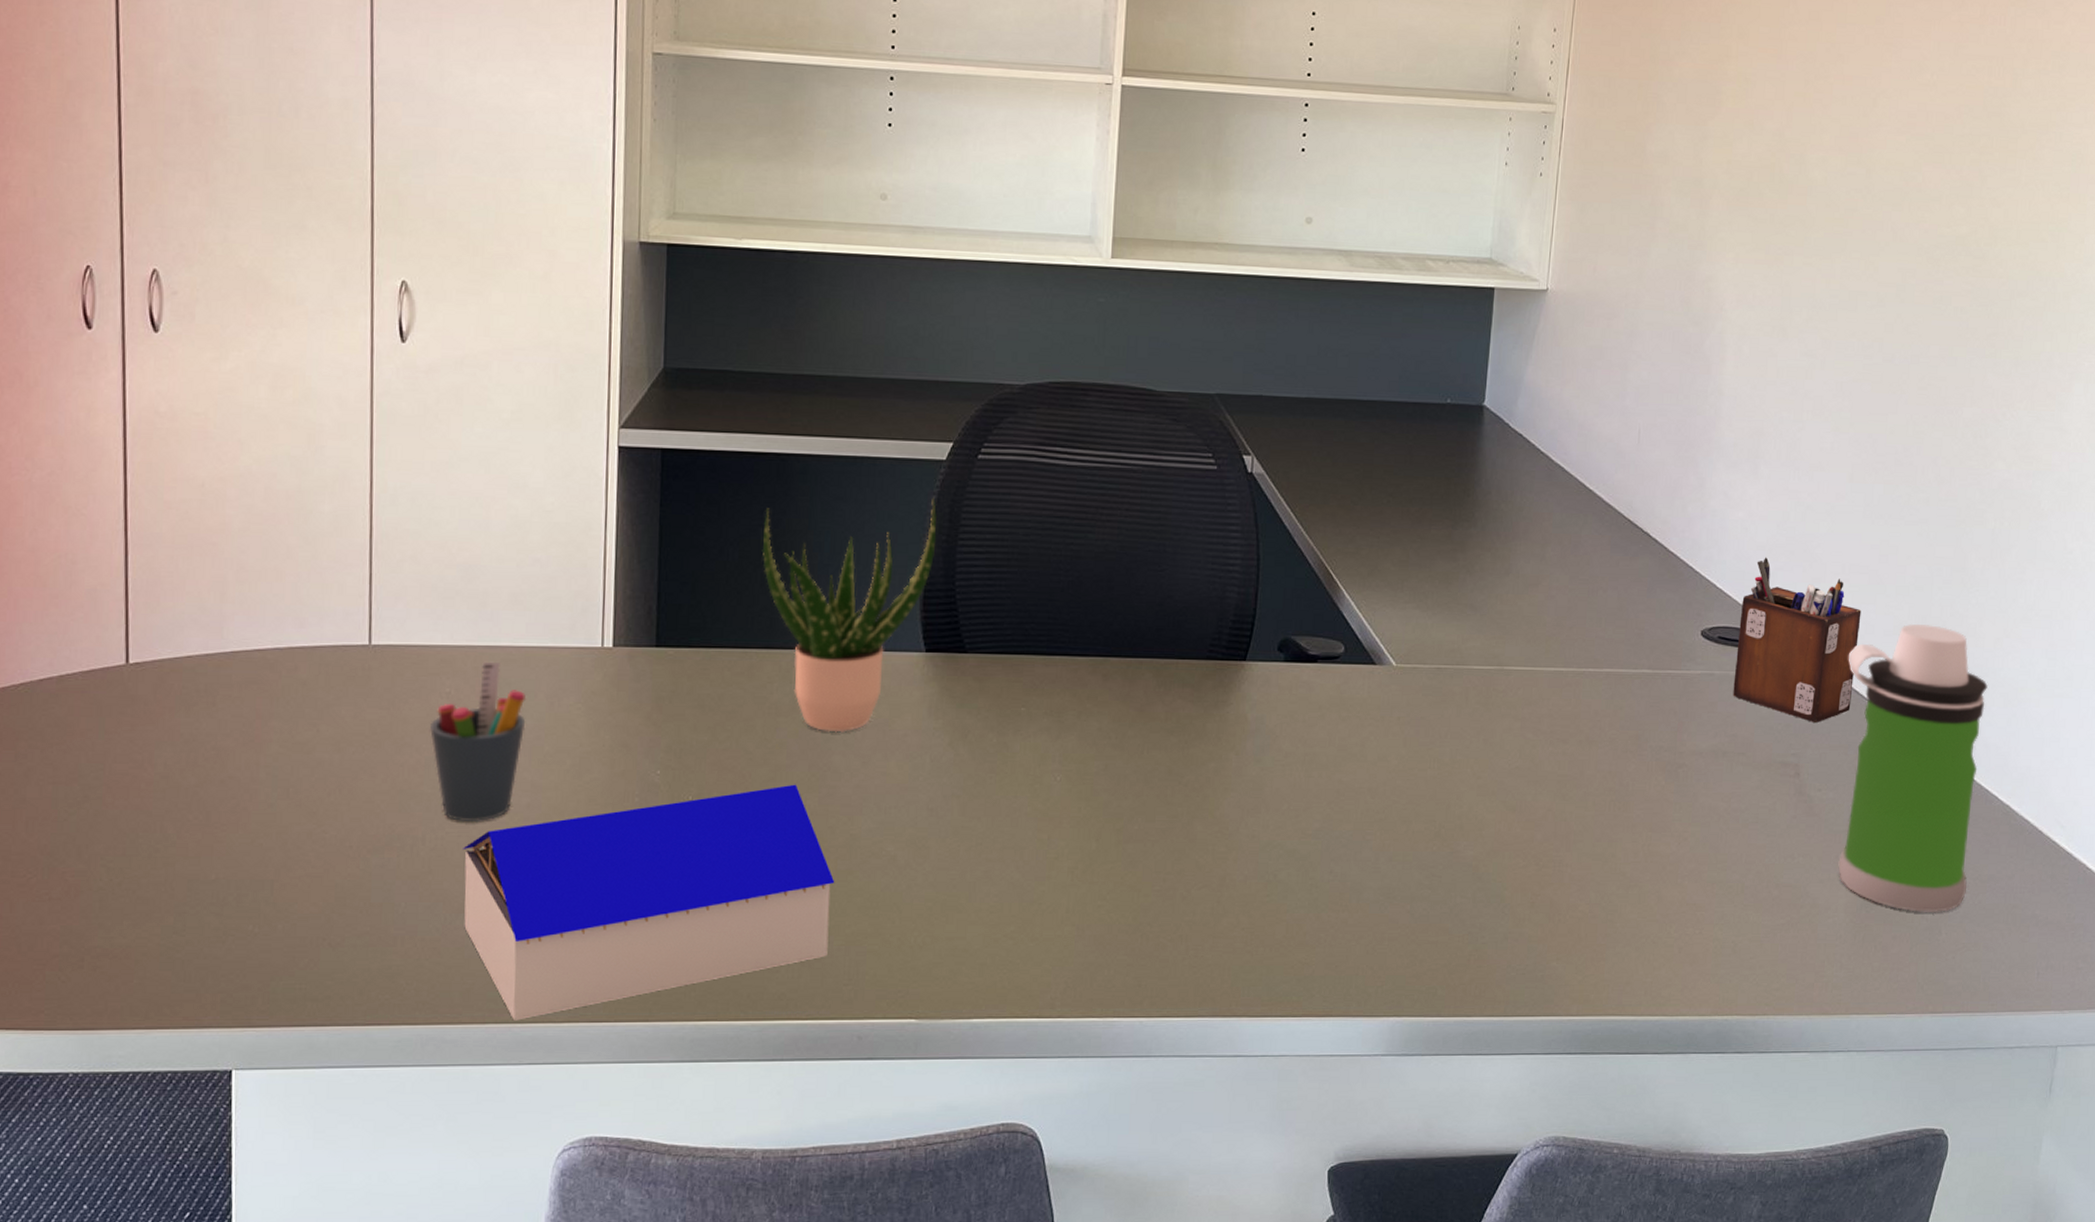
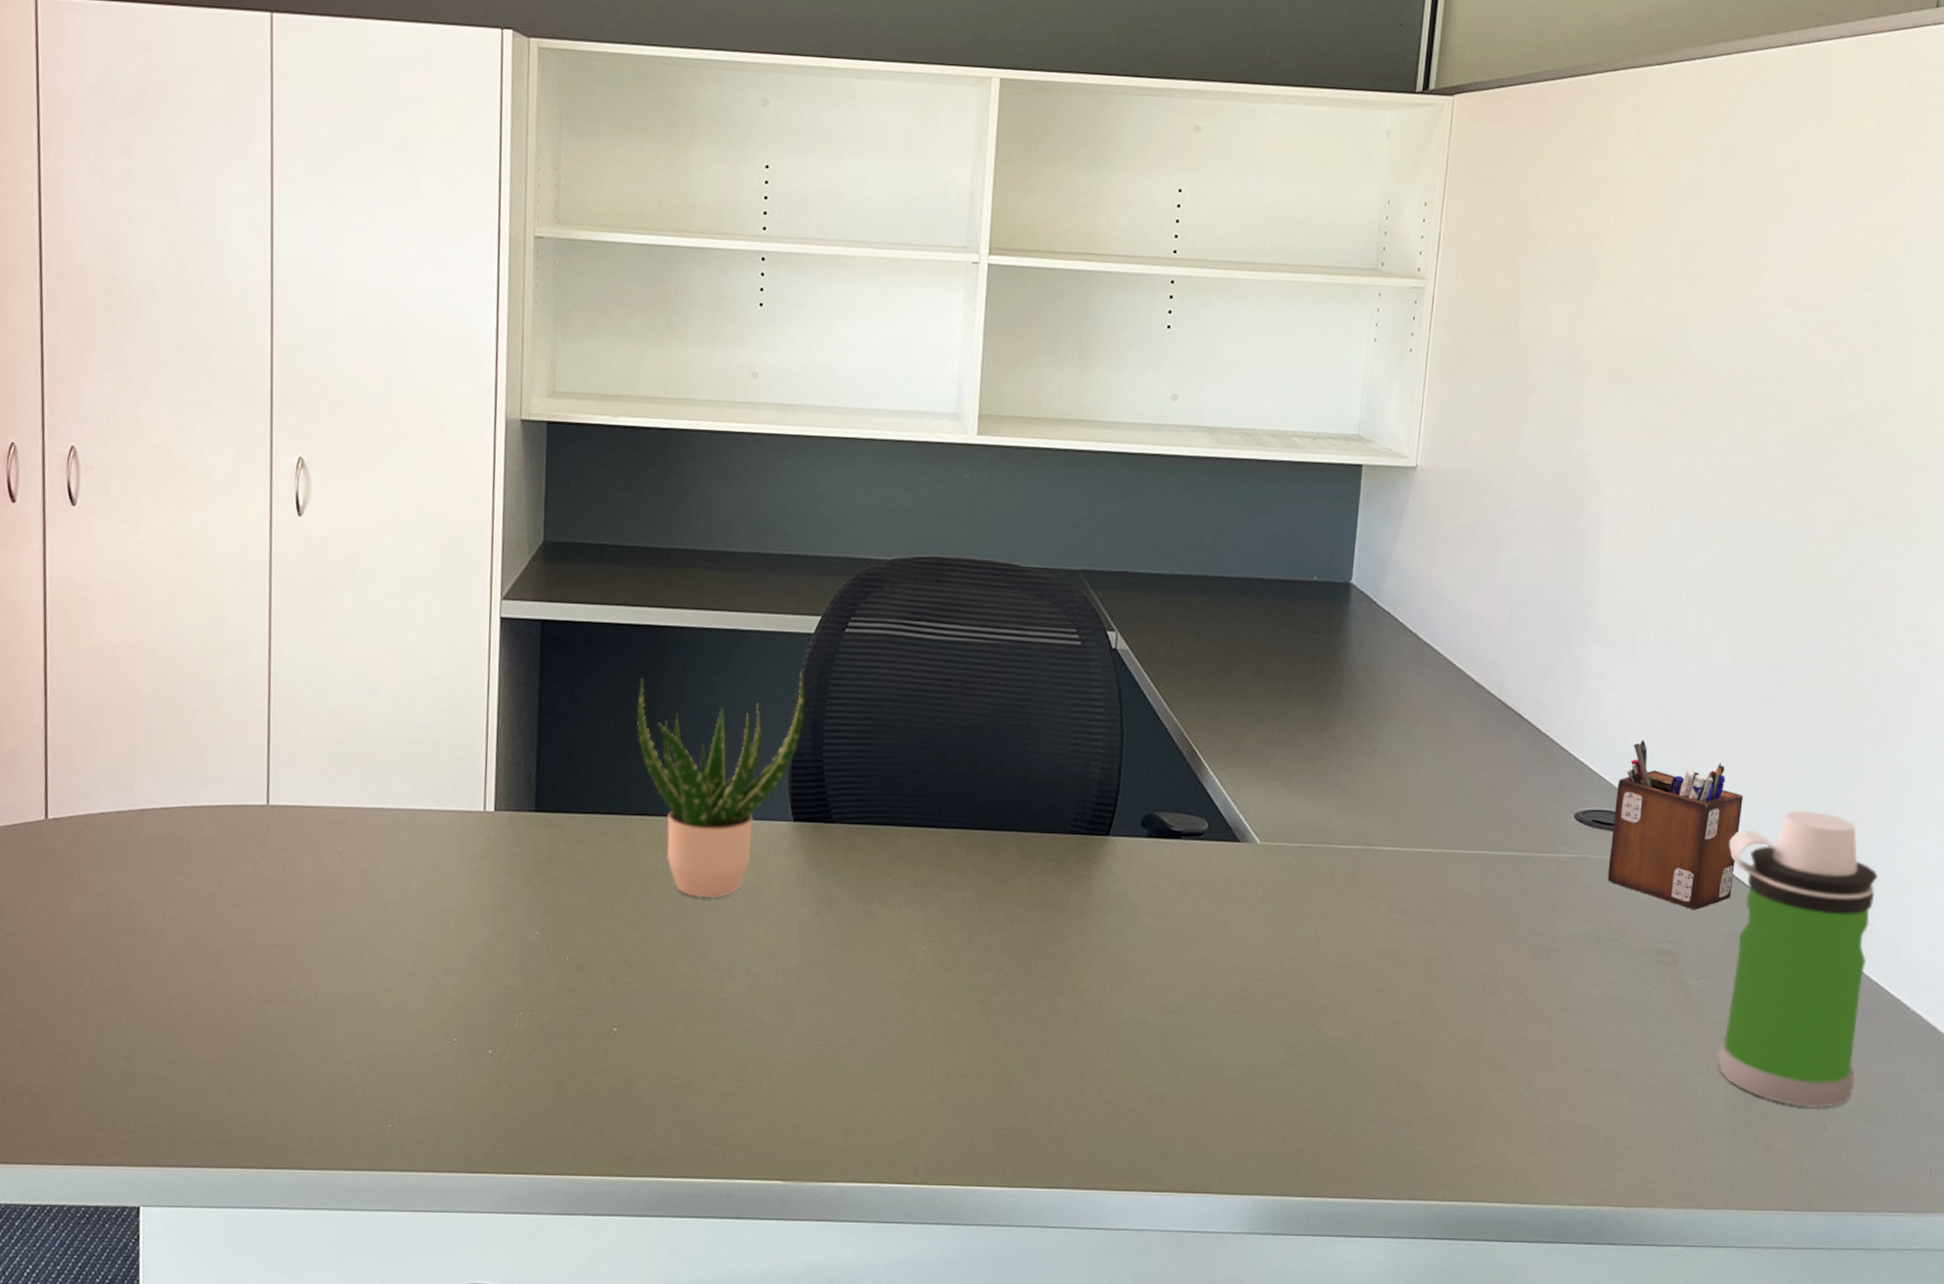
pen holder: present [430,662,527,823] -> none [323,824,413,978]
architectural model: present [463,784,835,1021] -> none [353,948,705,1169]

